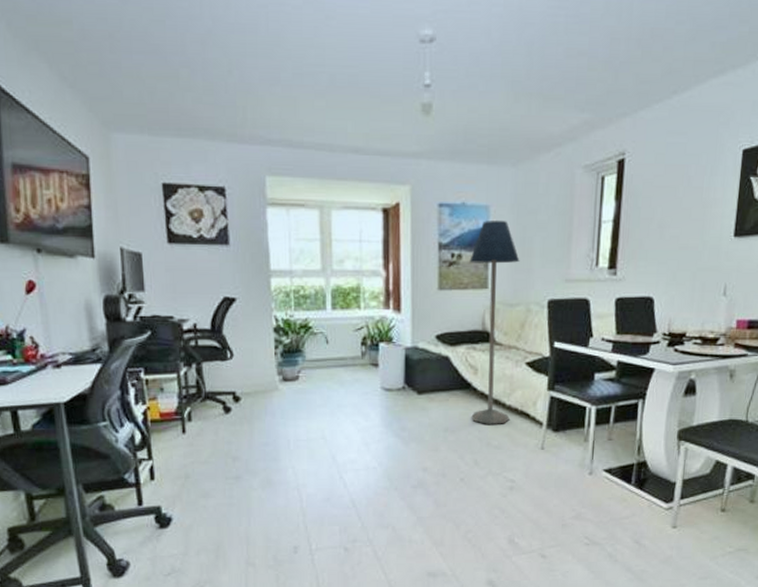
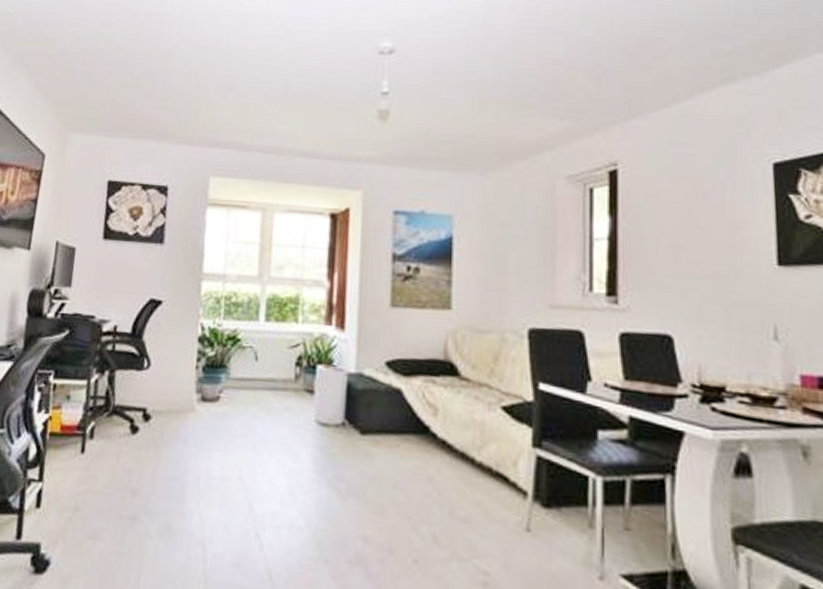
floor lamp: present [469,220,520,424] -> none [429,231,491,488]

